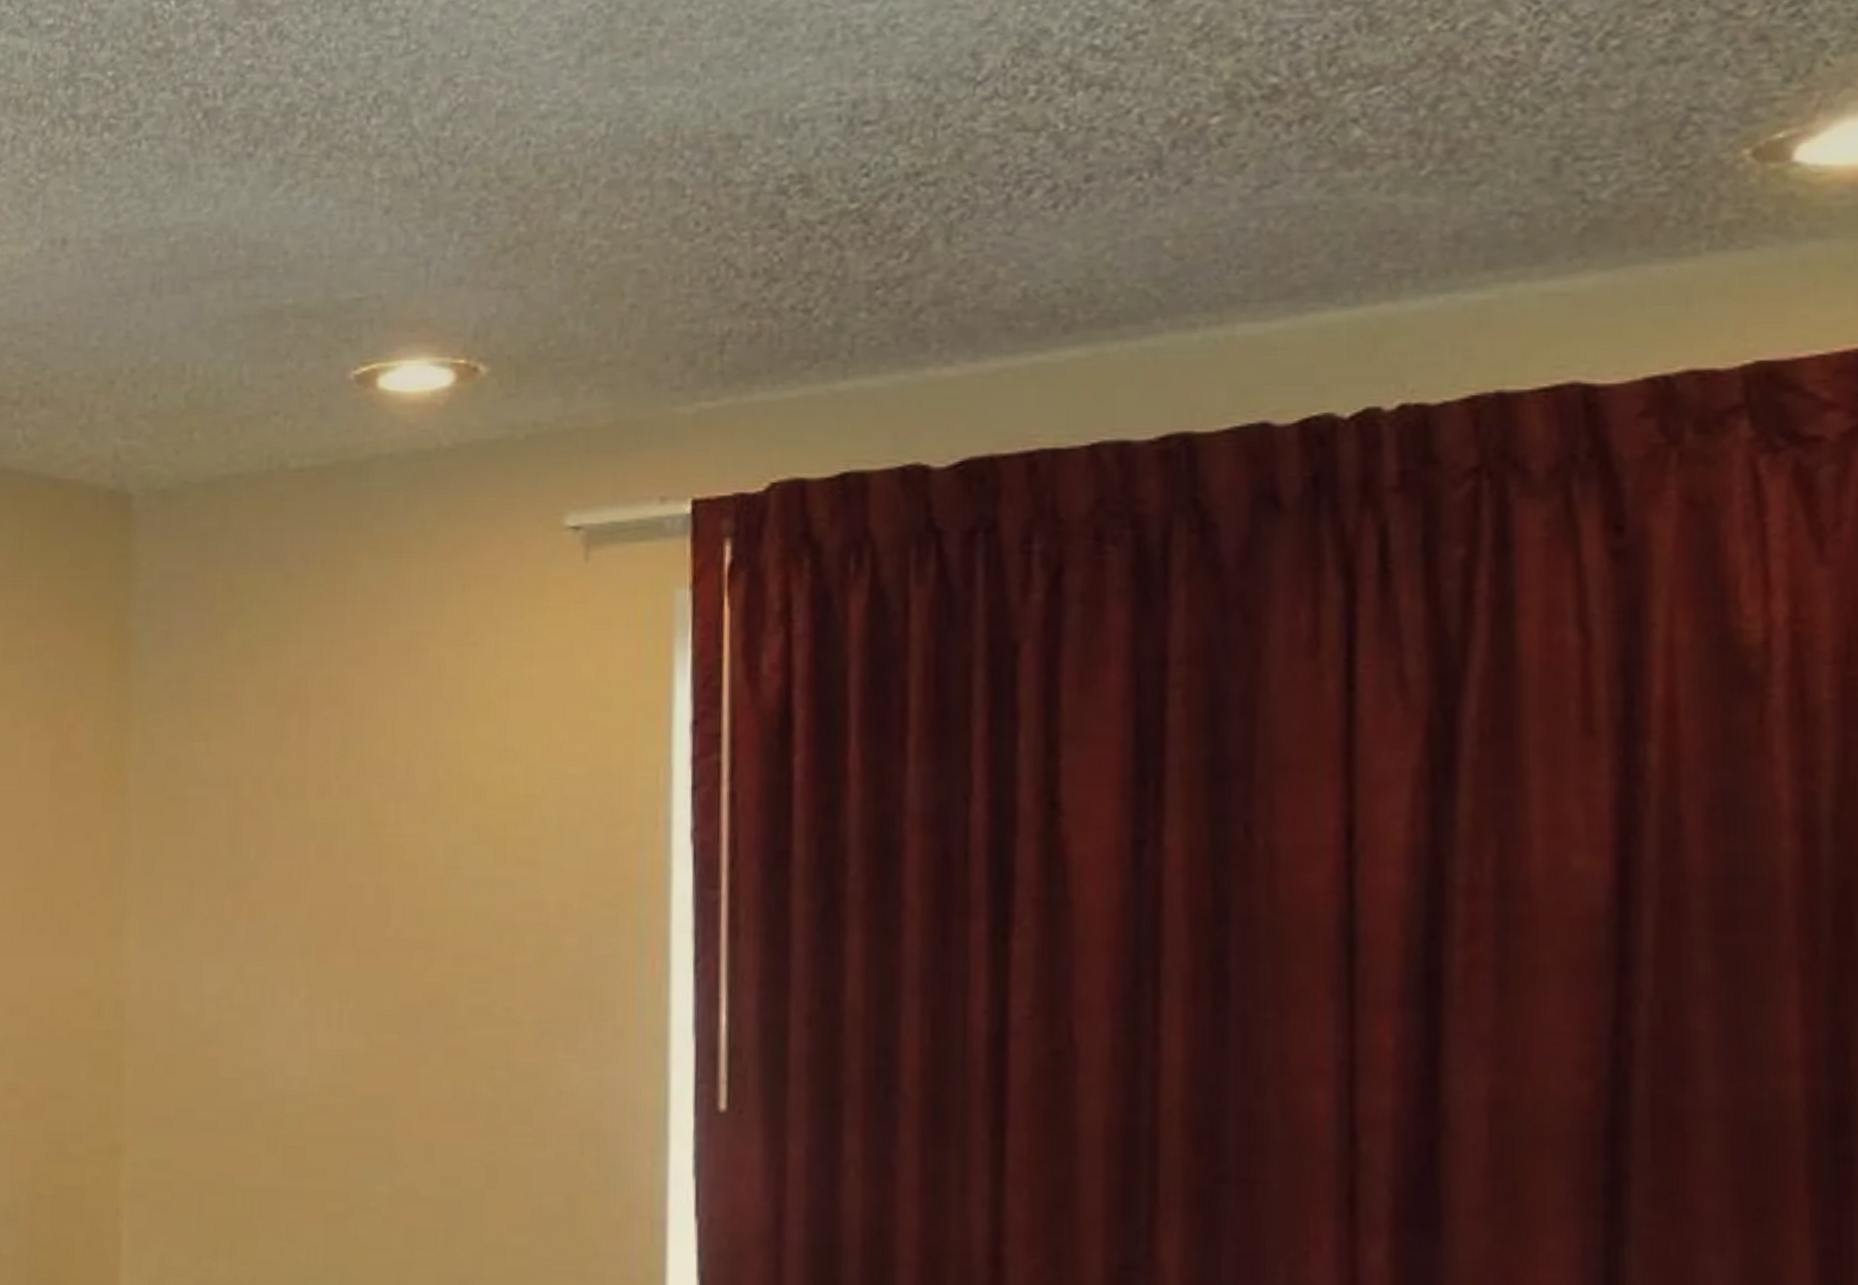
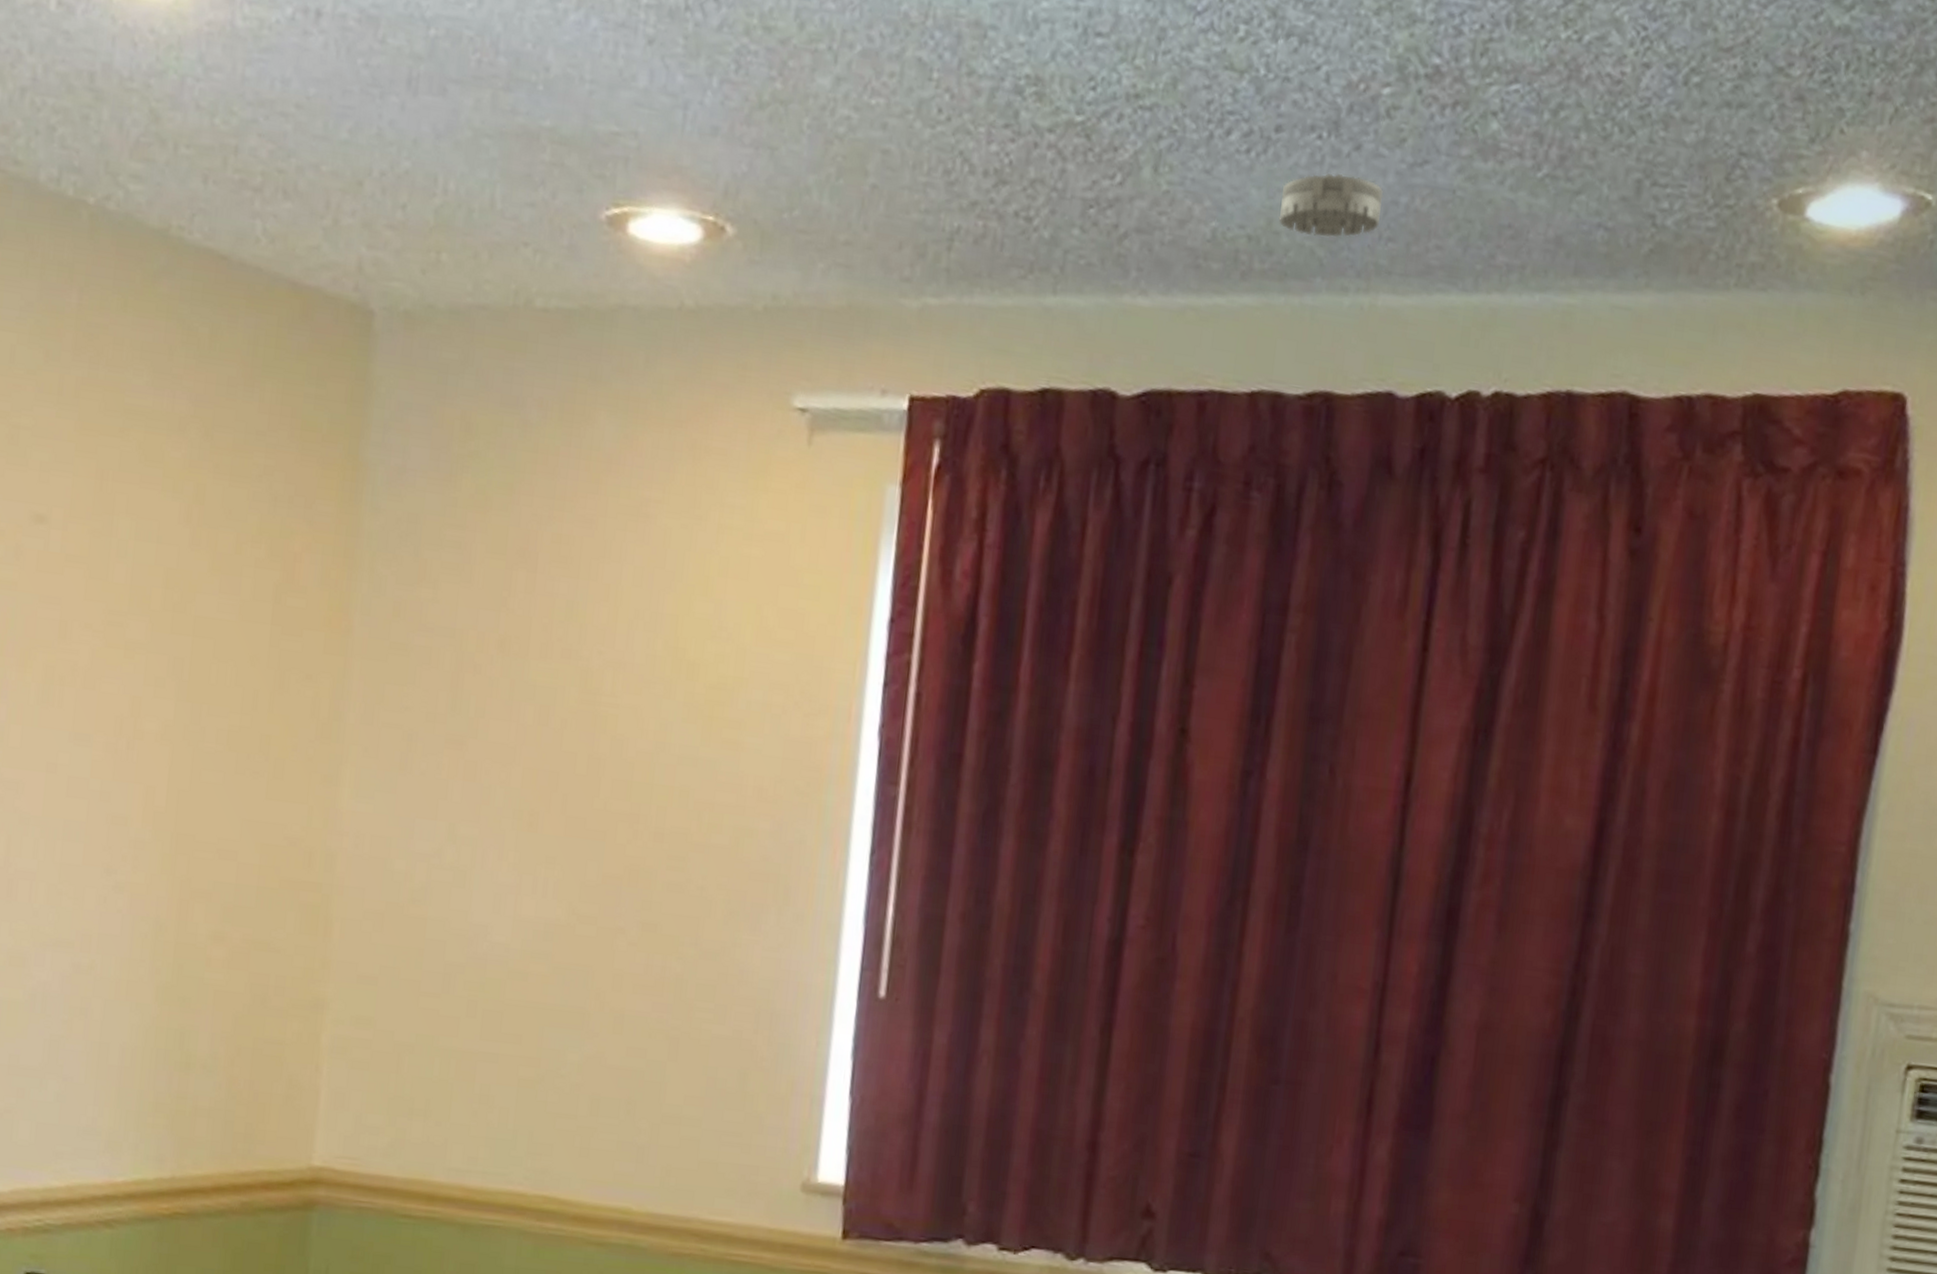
smoke detector: none [1101,210,1227,278] -> present [1278,173,1384,238]

